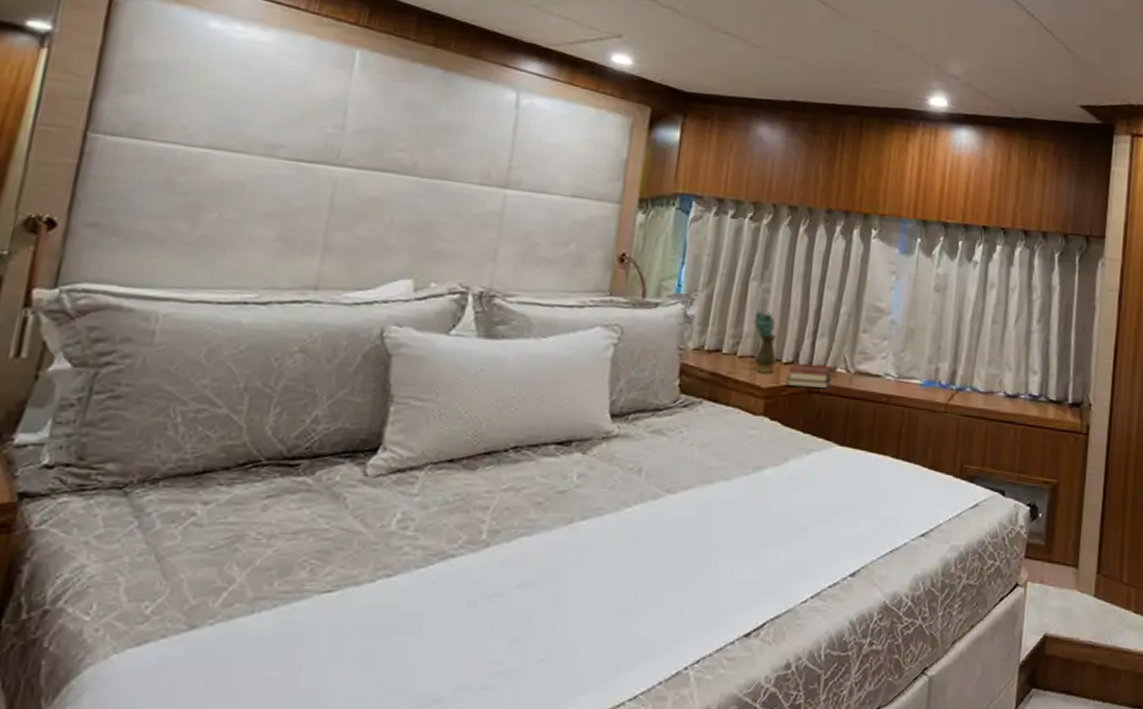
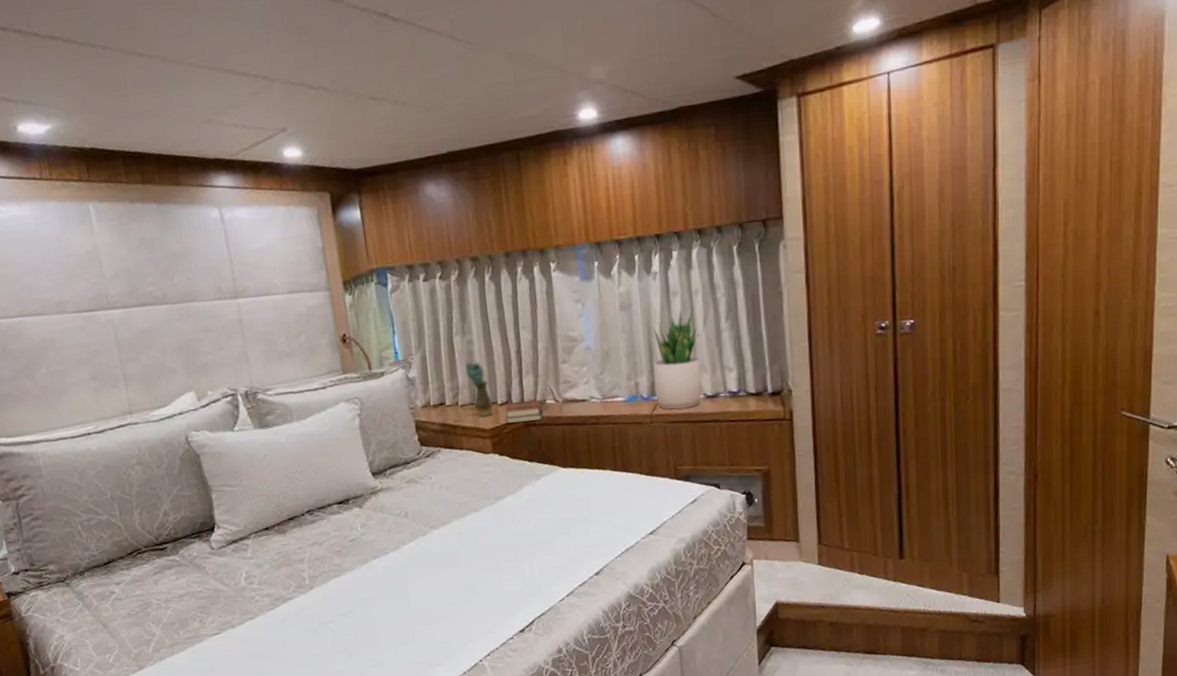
planter: none [955,305,1009,404] -> present [653,312,701,410]

